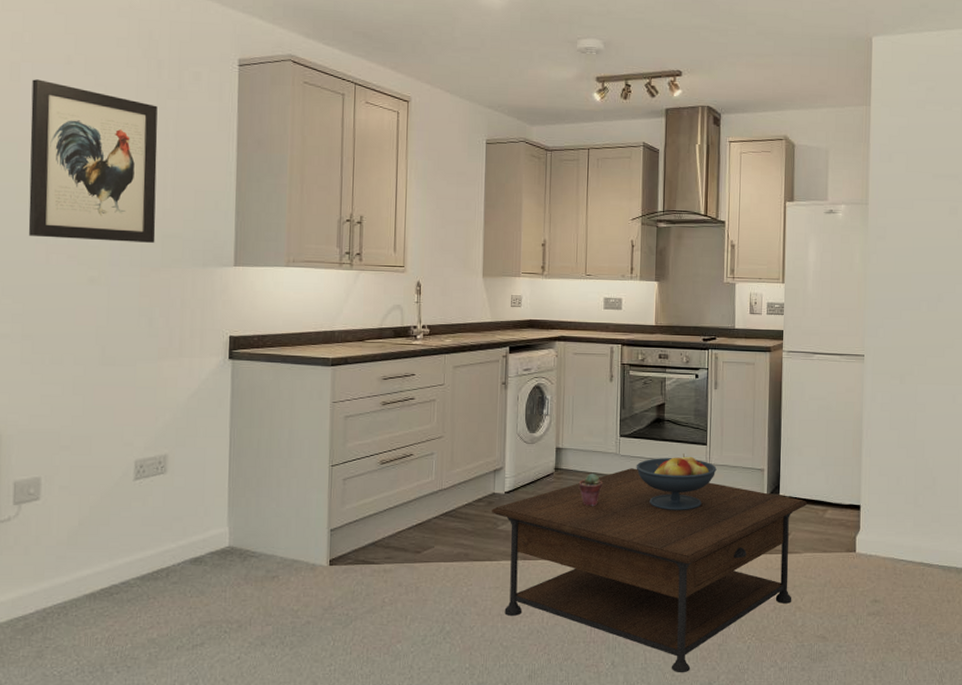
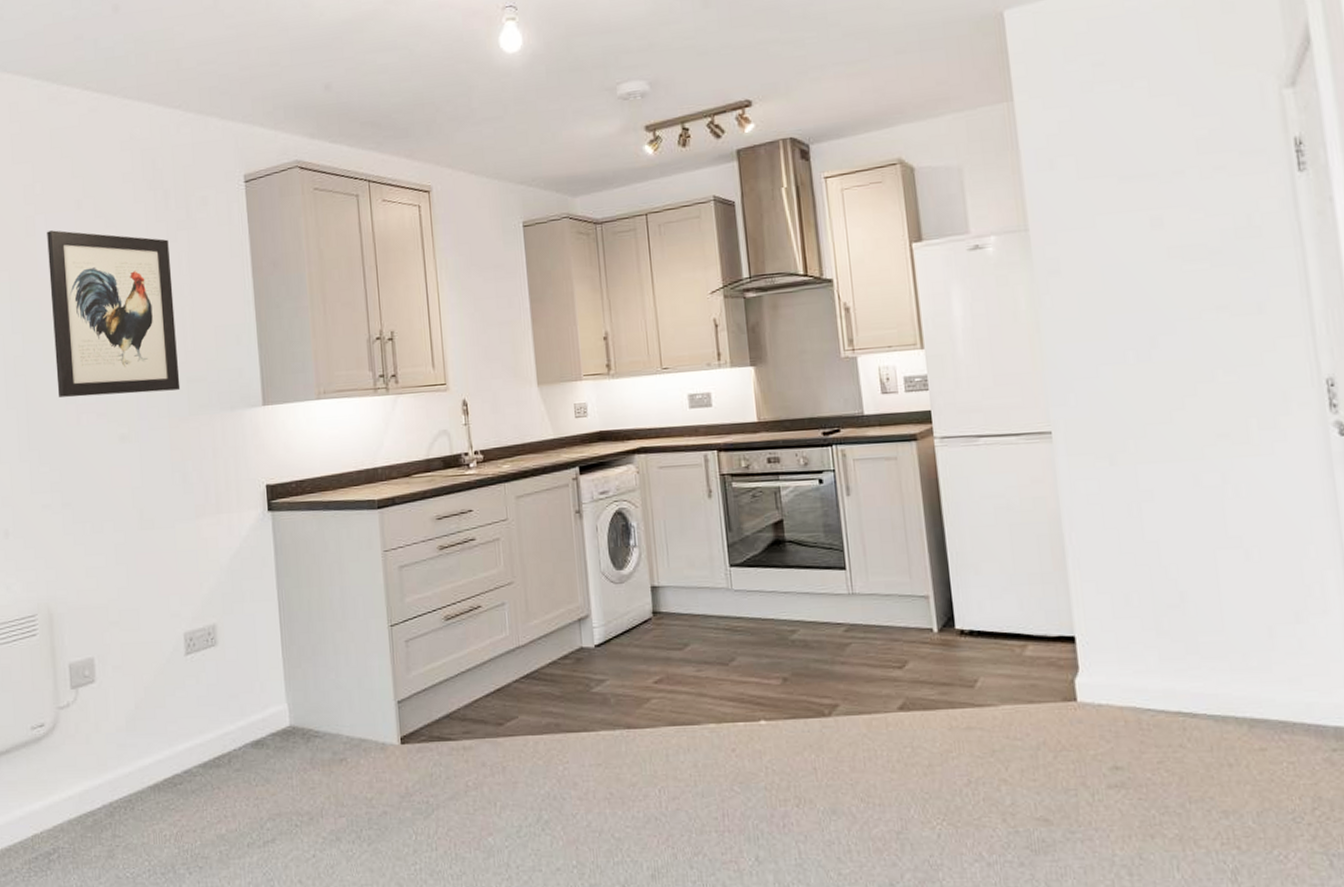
coffee table: present [492,468,808,673] -> none [581,605,997,871]
potted succulent: present [578,474,602,506] -> none [684,616,715,657]
fruit bowl: present [636,453,717,510] -> none [755,582,864,657]

